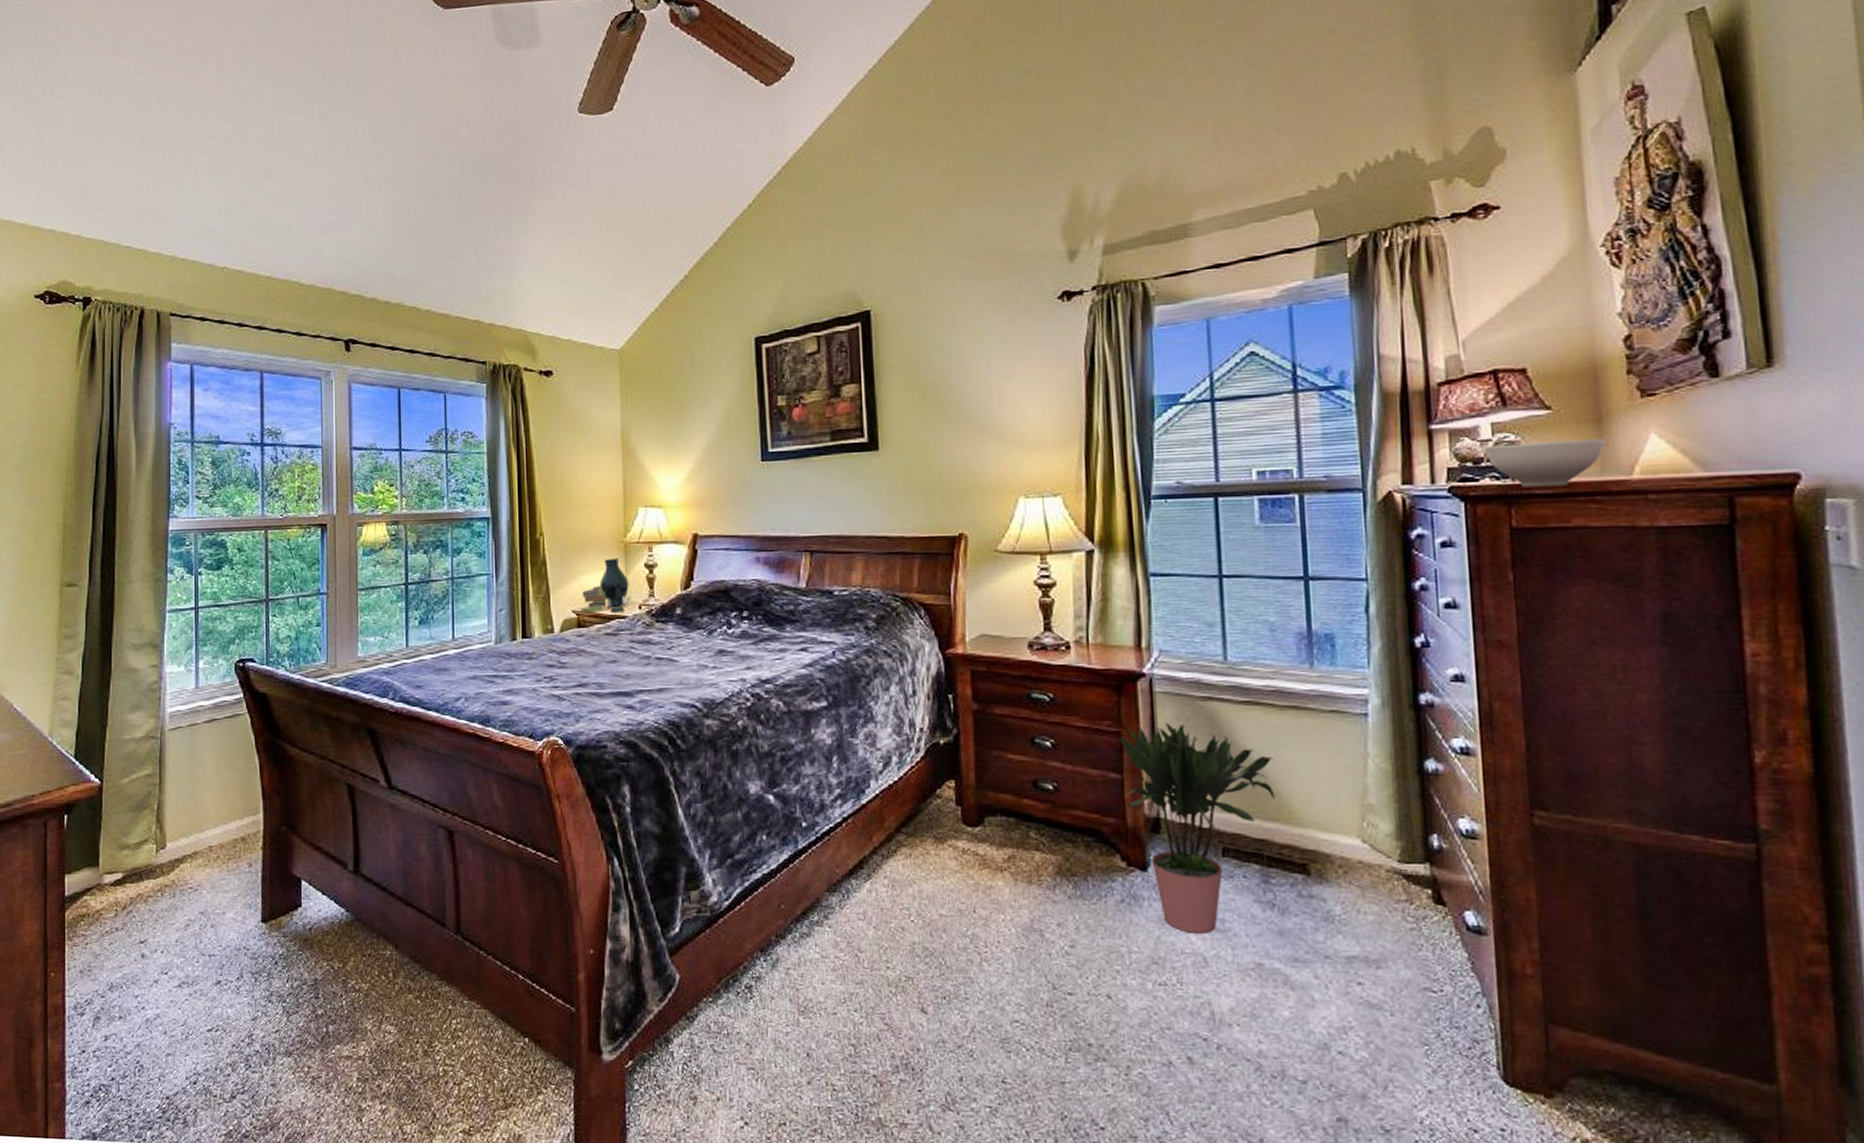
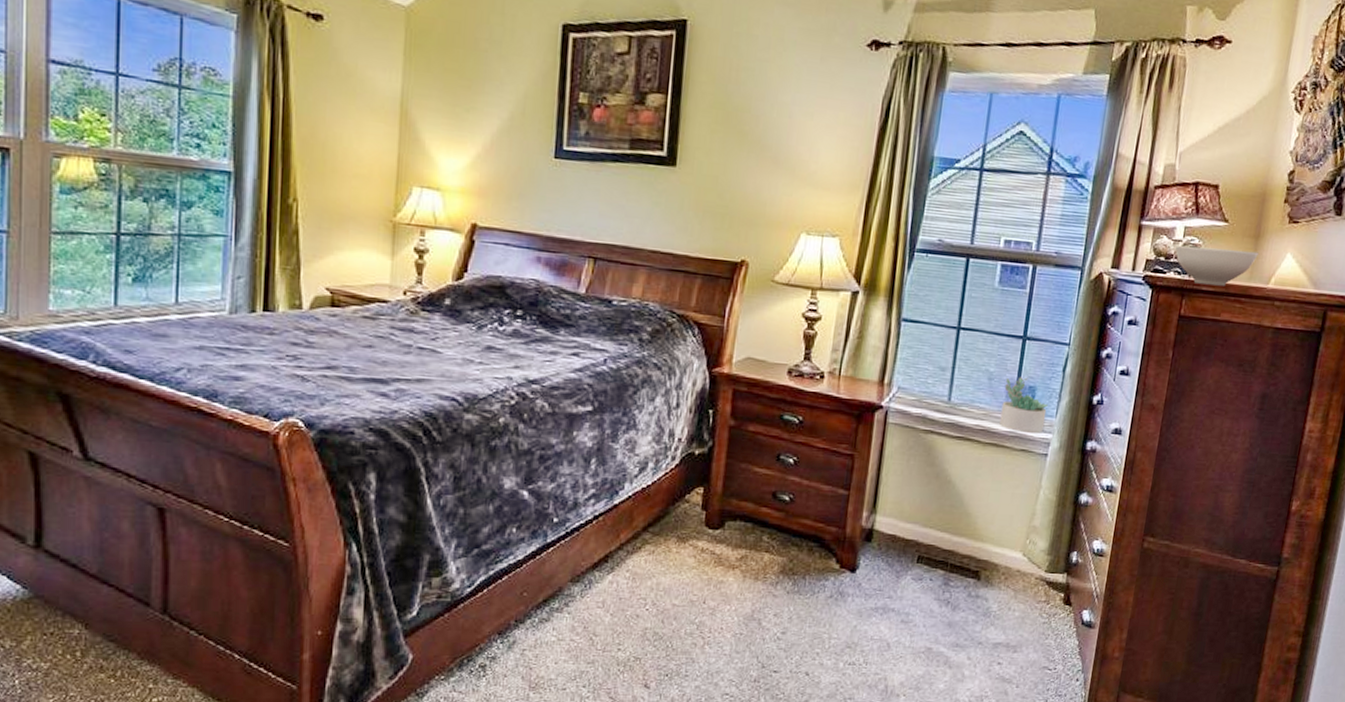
books: present [580,585,632,614] -> none [335,264,396,294]
vase: present [599,558,630,613] -> none [360,237,395,296]
potted plant: present [1118,722,1275,933] -> none [849,449,971,624]
succulent plant: none [1292,624,1356,691] -> present [999,377,1049,434]

